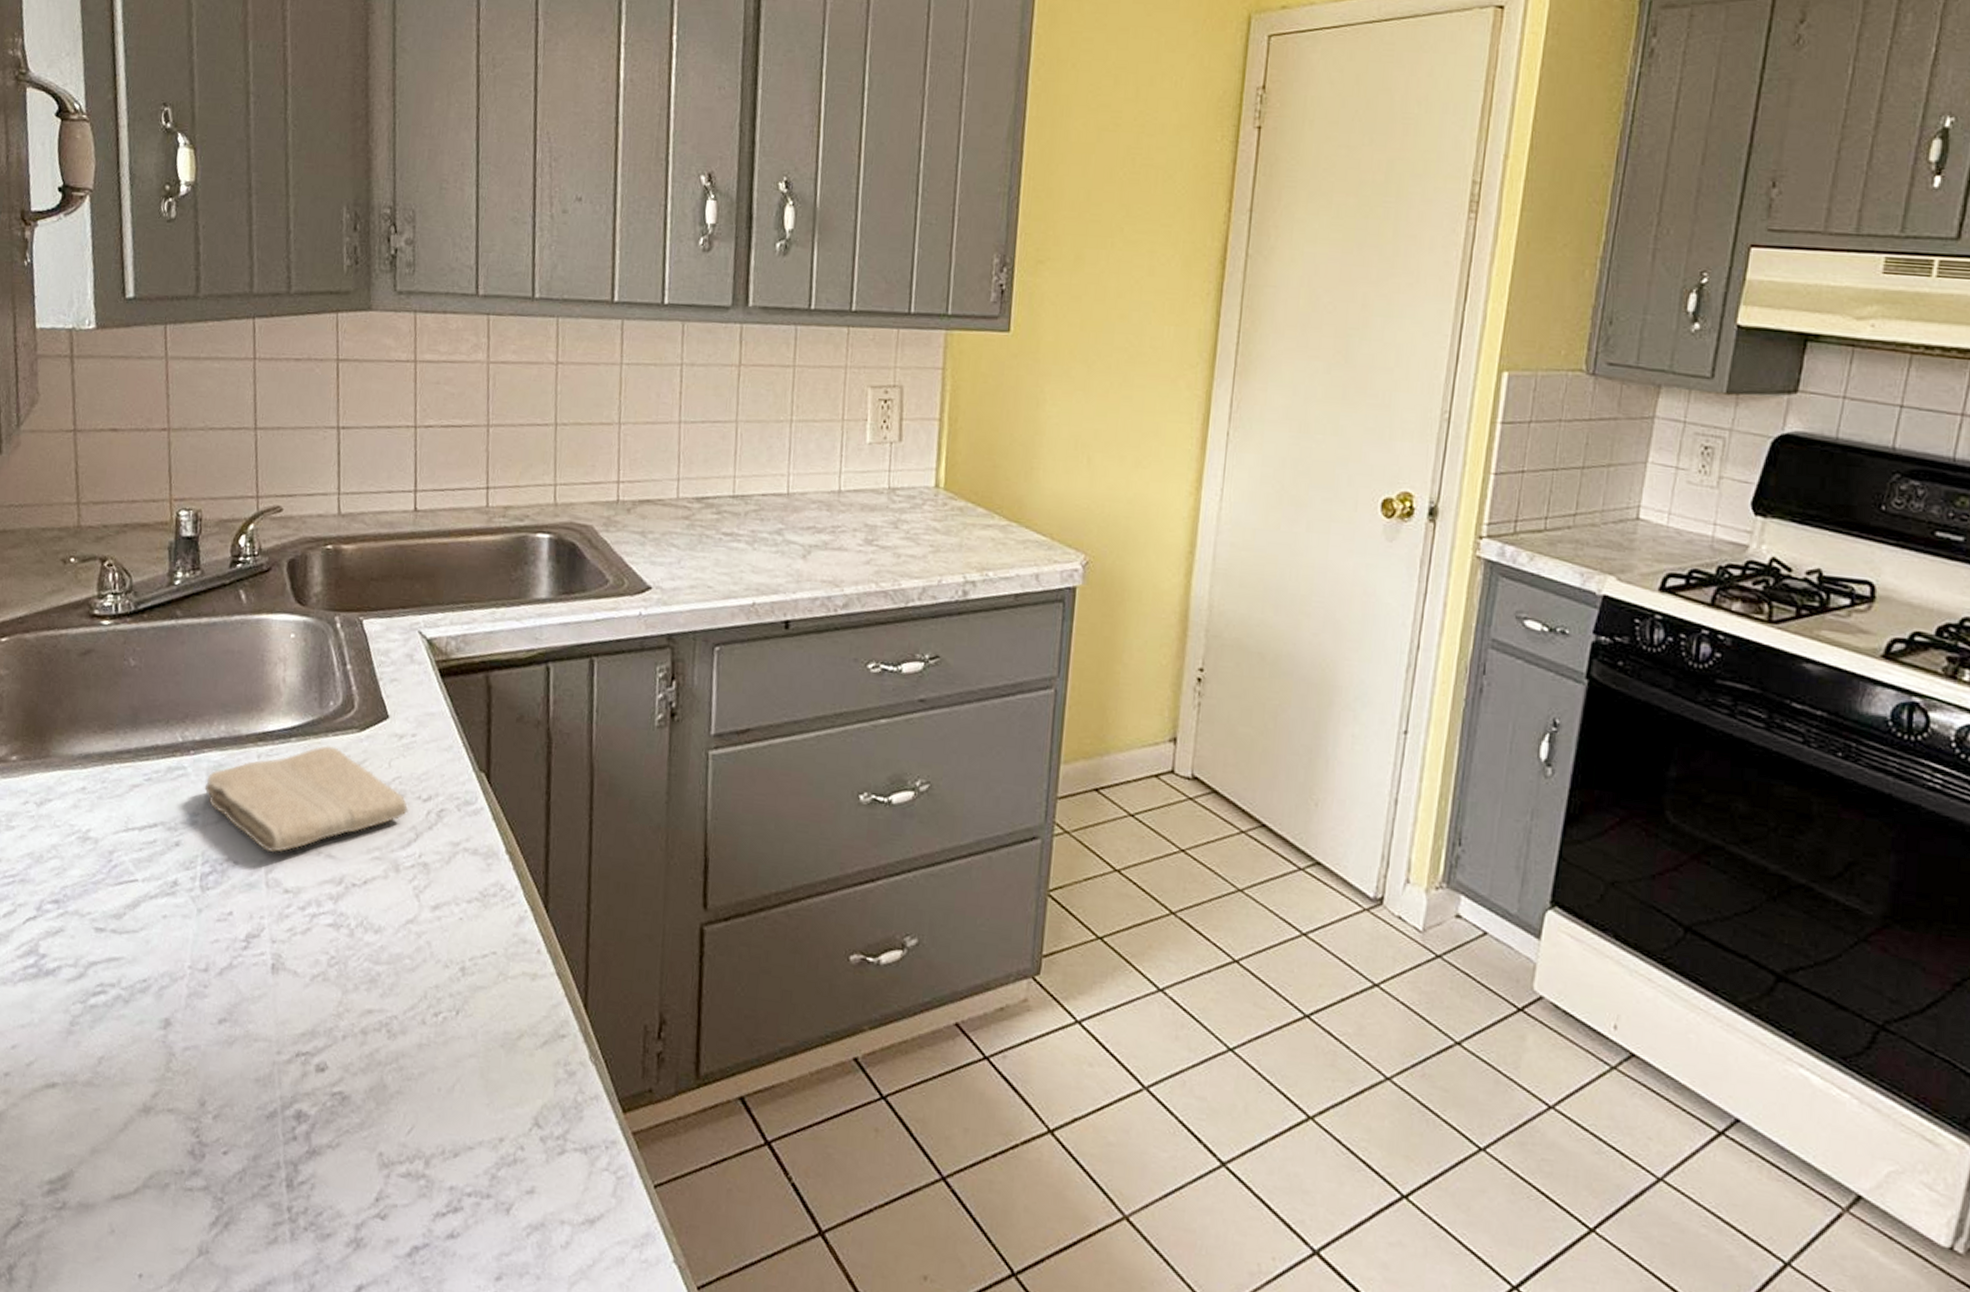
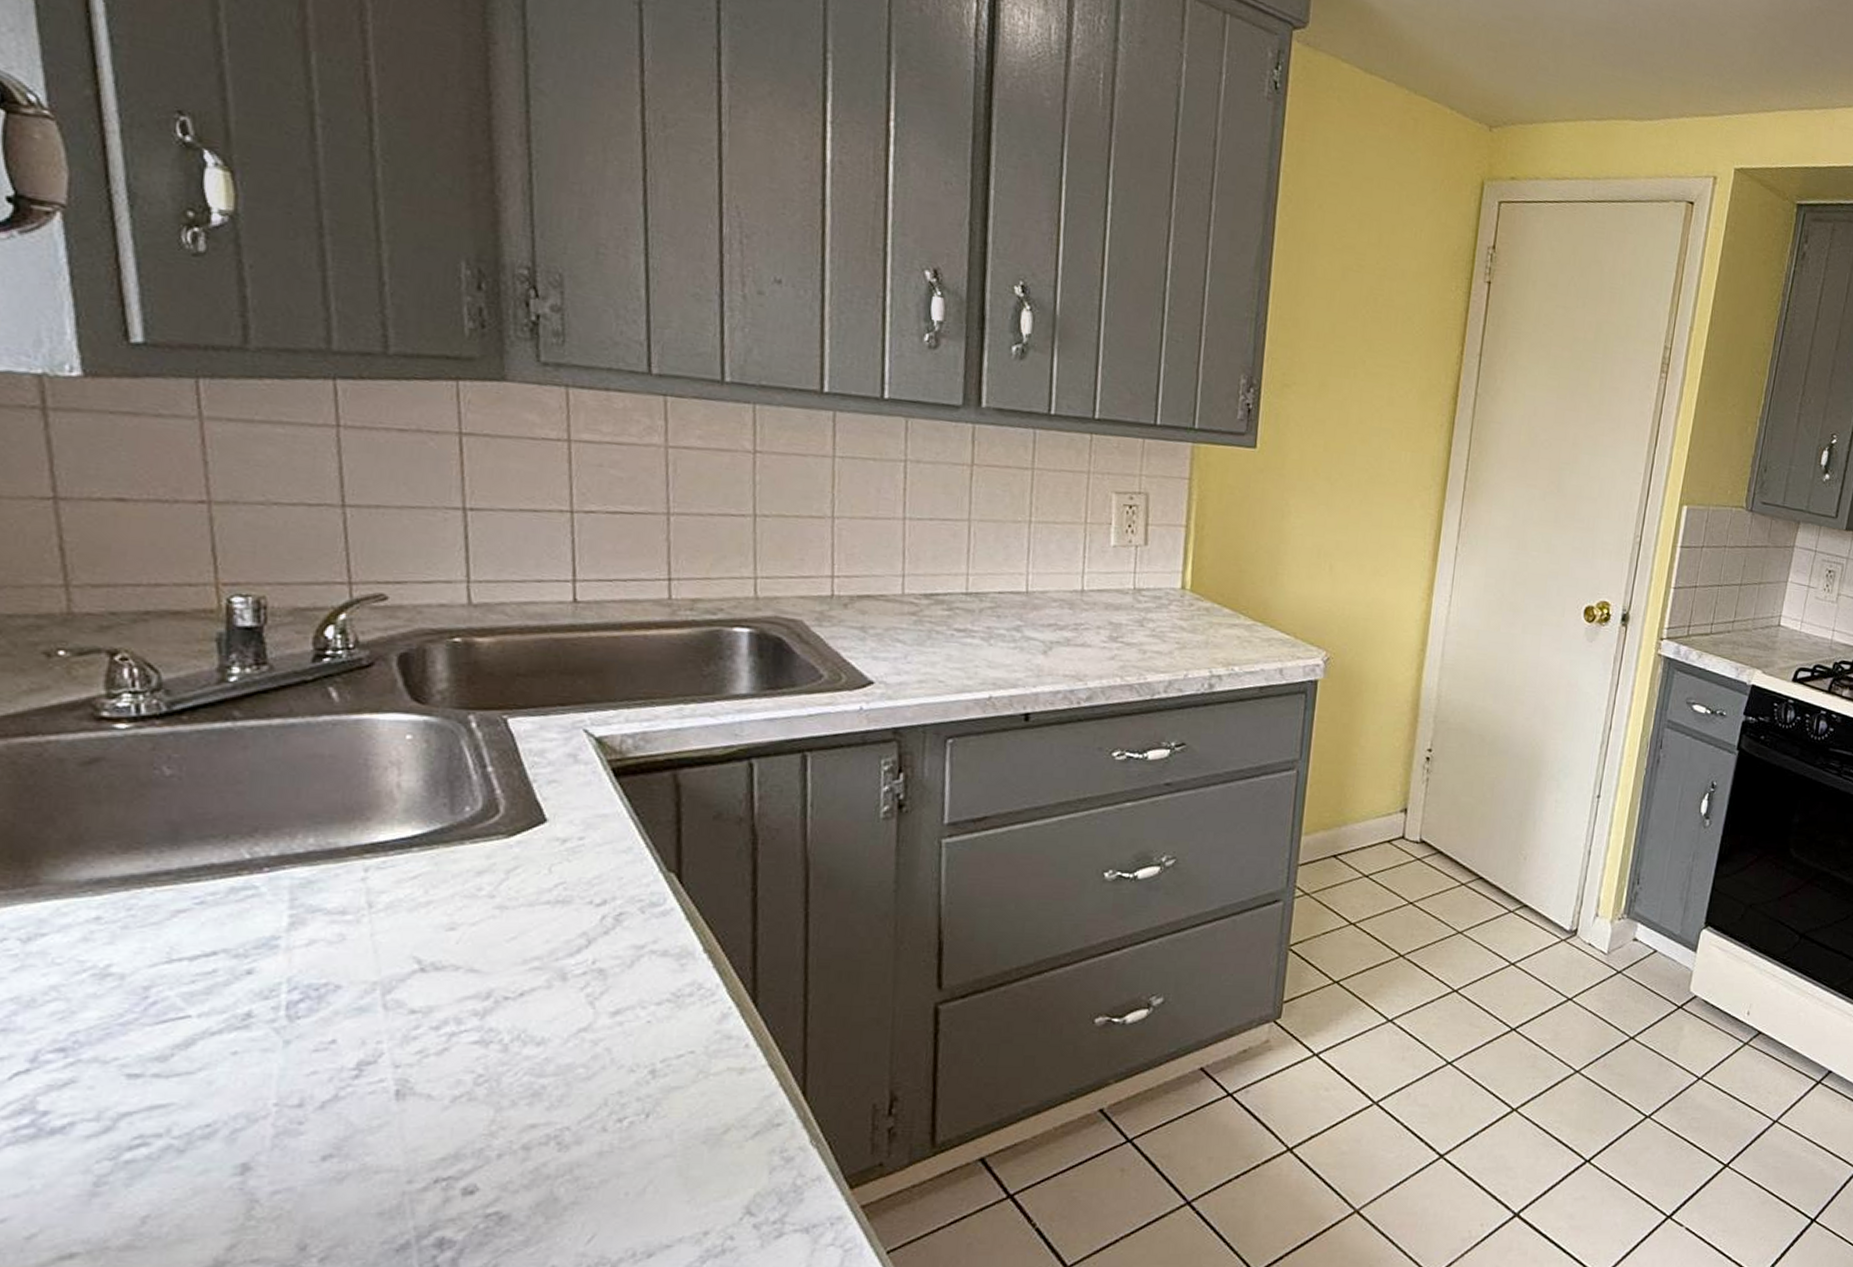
washcloth: present [204,746,409,852] -> none [287,854,577,971]

